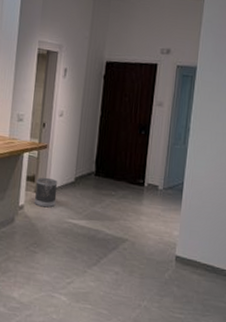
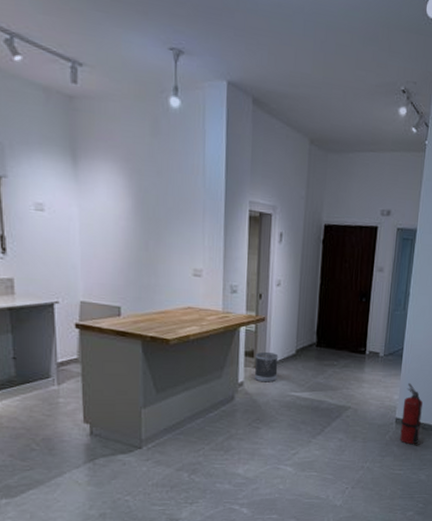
fire extinguisher: none [180,220,205,287] -> present [400,383,423,445]

